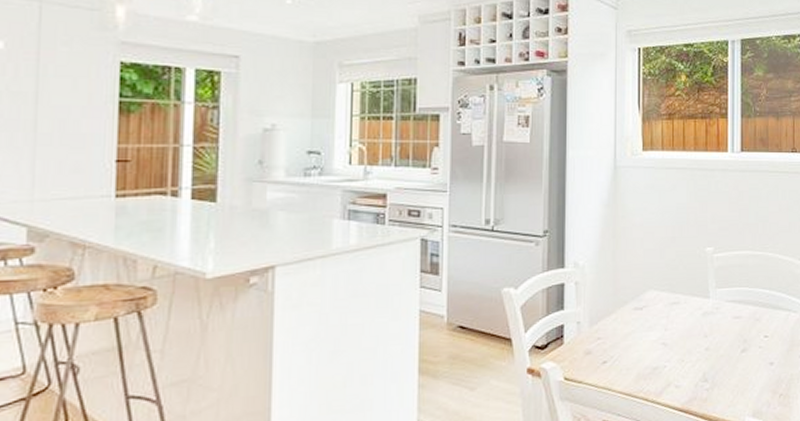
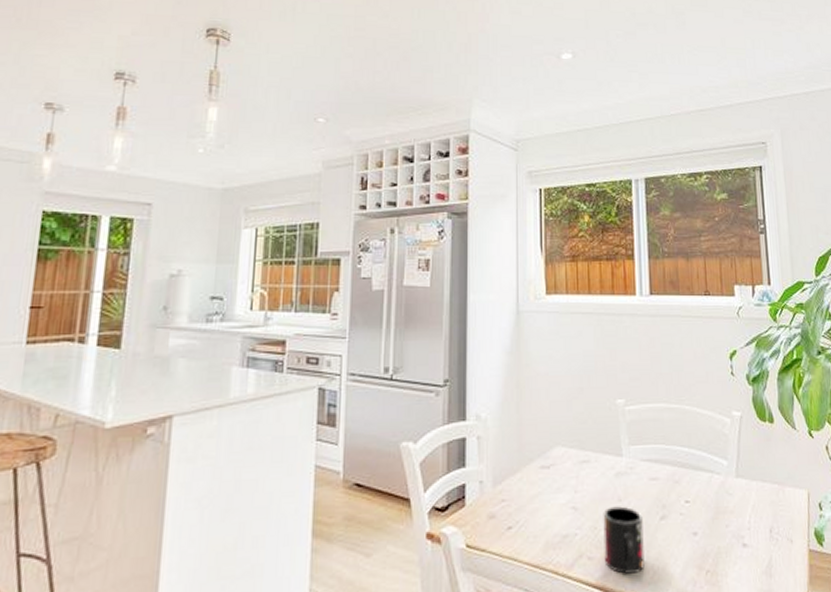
mug: none [690,341,726,399] -> present [603,506,645,574]

